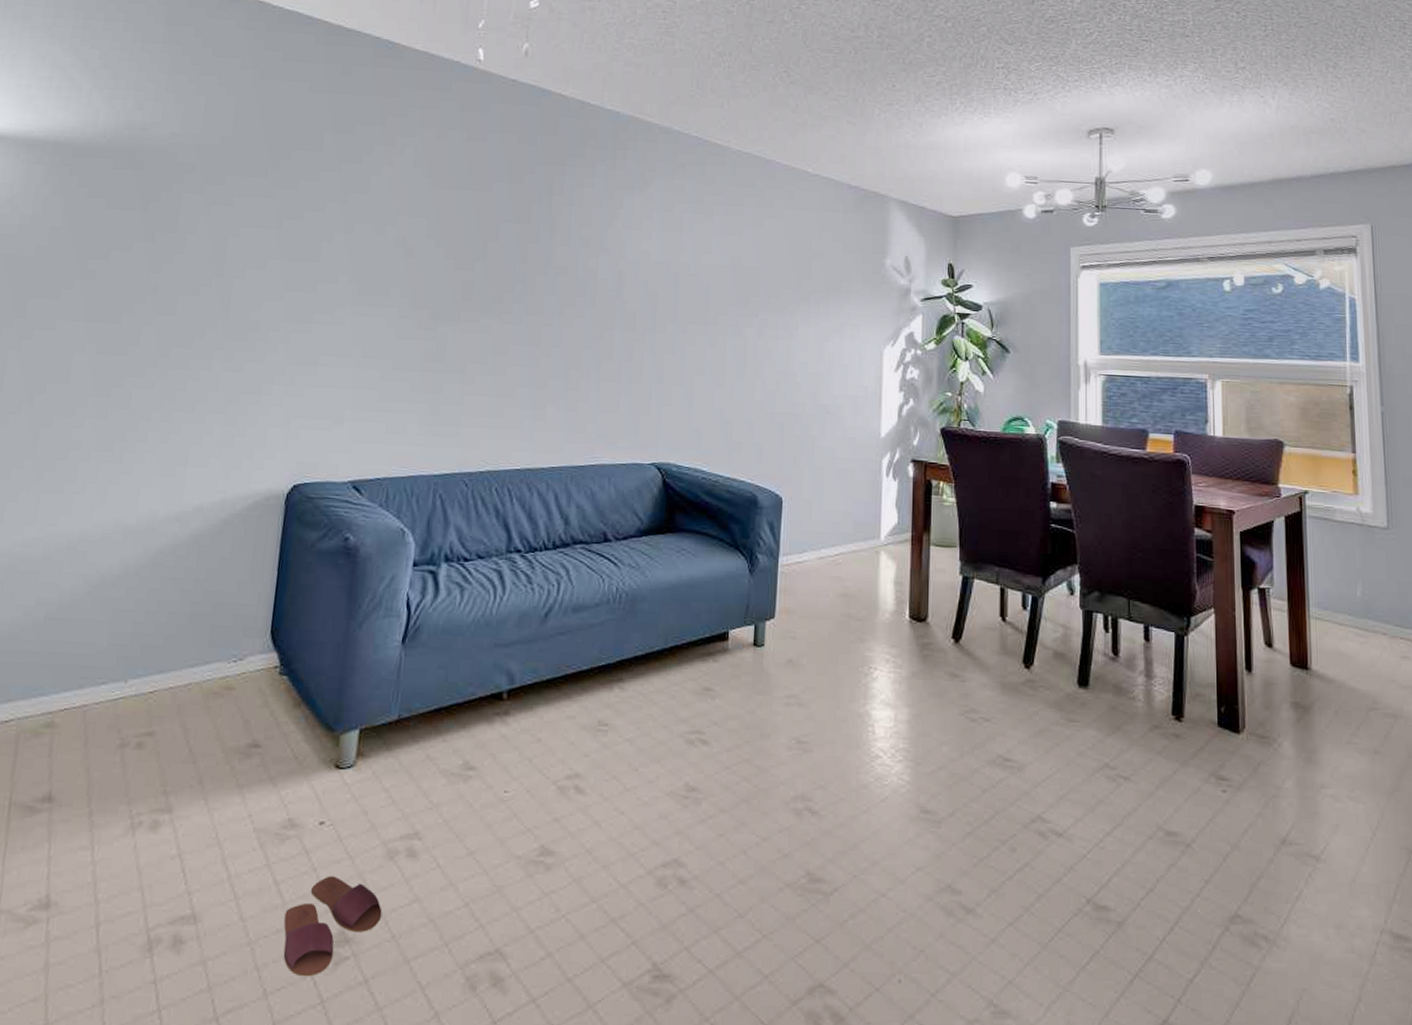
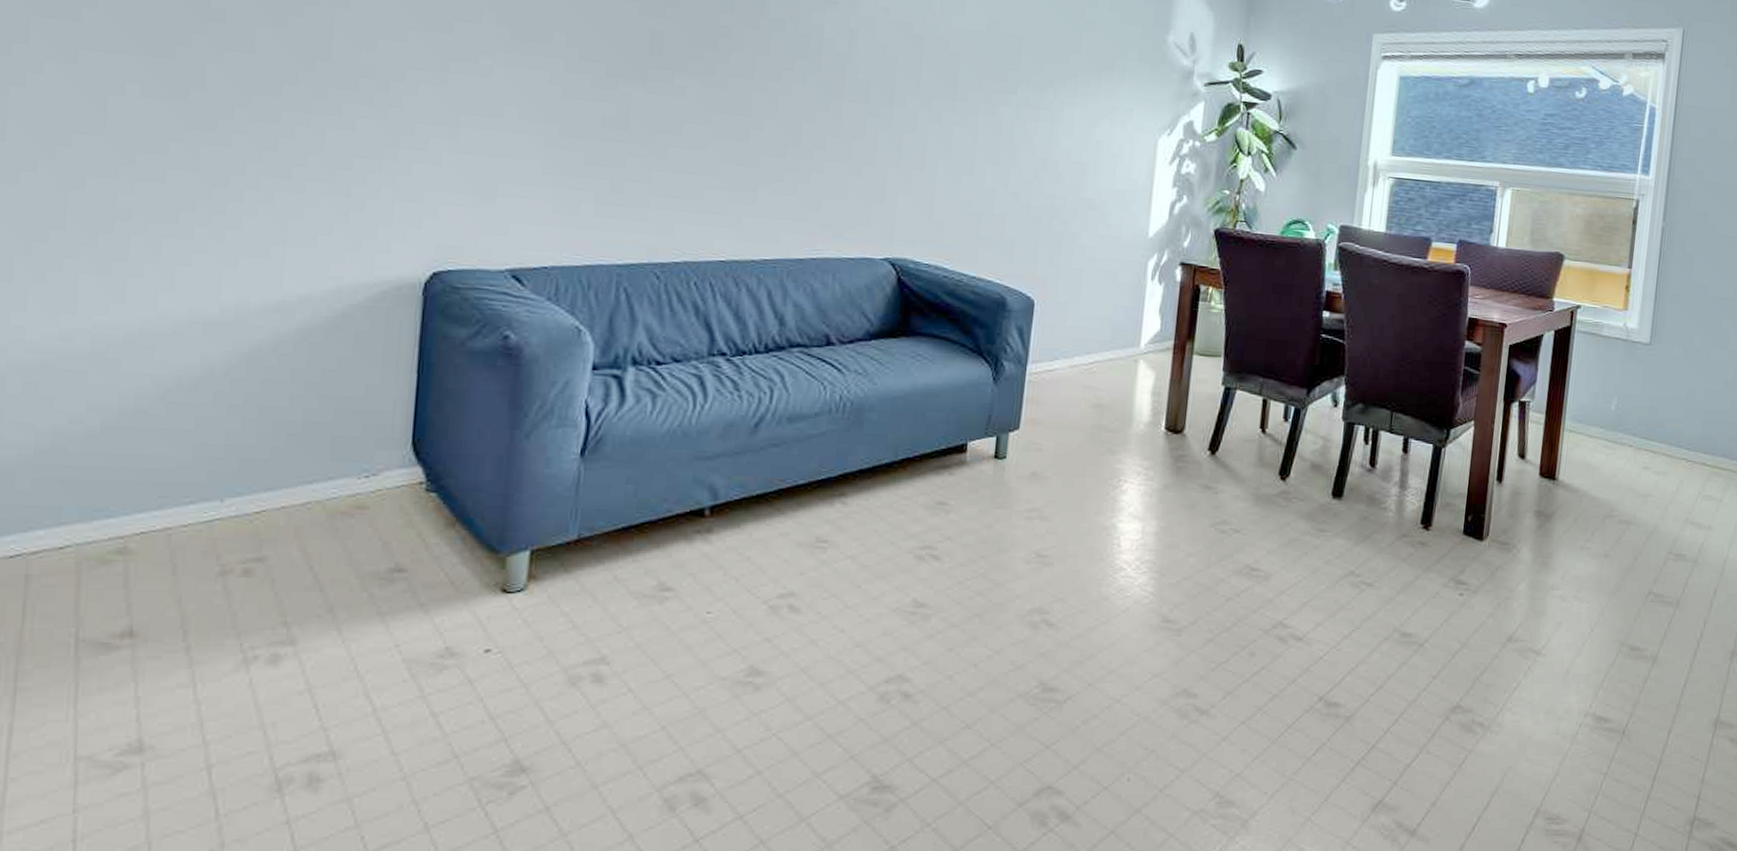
slippers: present [283,875,382,977] -> none [445,705,564,808]

